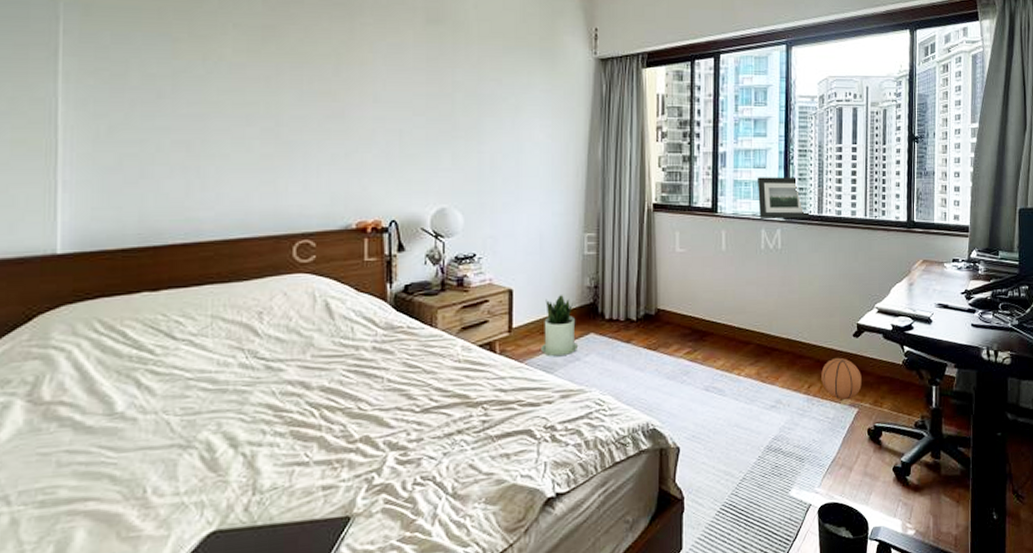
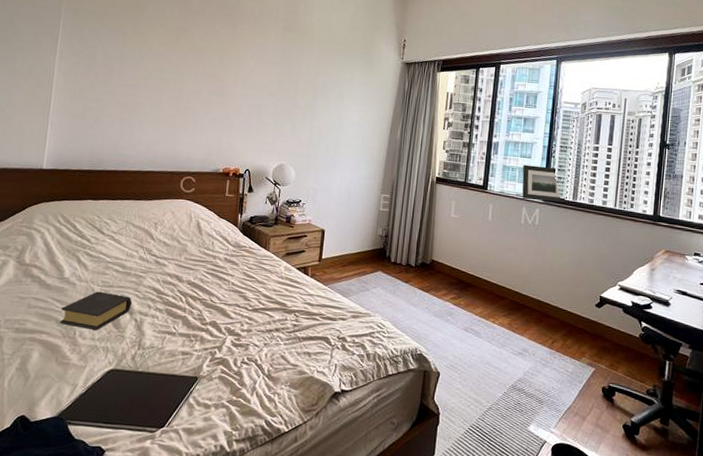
book: none [117,422,235,482] -> present [60,291,133,331]
planter: present [541,295,577,357] -> none [341,239,369,286]
basketball: present [821,357,862,400] -> none [564,321,601,359]

